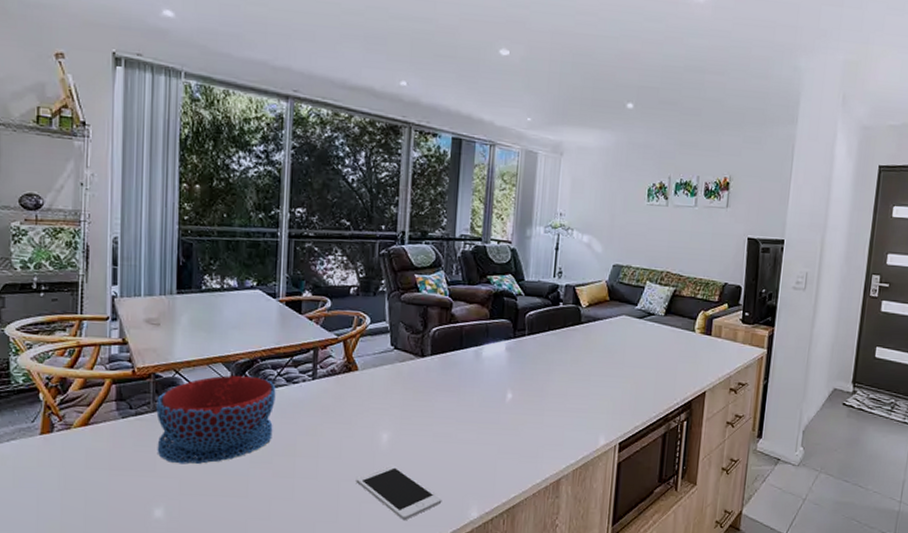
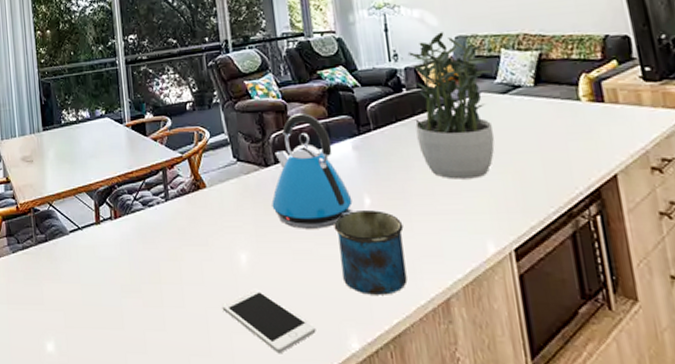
bowl: present [156,375,276,464] -> none [37,202,138,296]
kettle: none [421,311,497,416] -> present [271,112,353,229]
mug: none [475,403,536,474] -> present [334,210,408,295]
potted plant: none [563,259,637,385] -> present [407,32,495,179]

